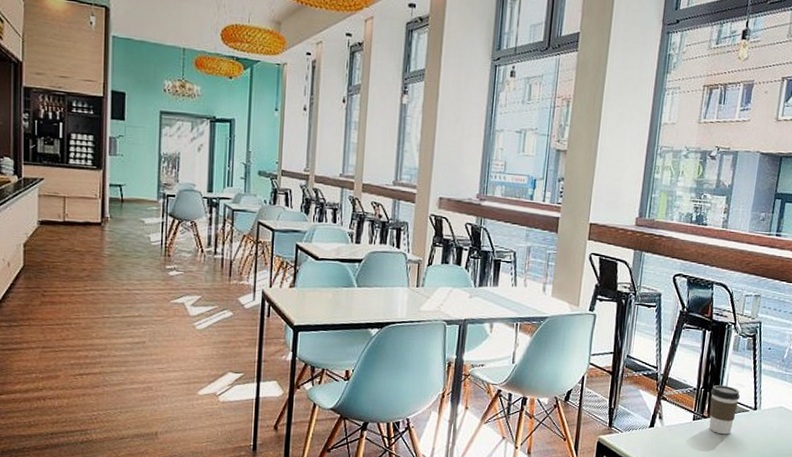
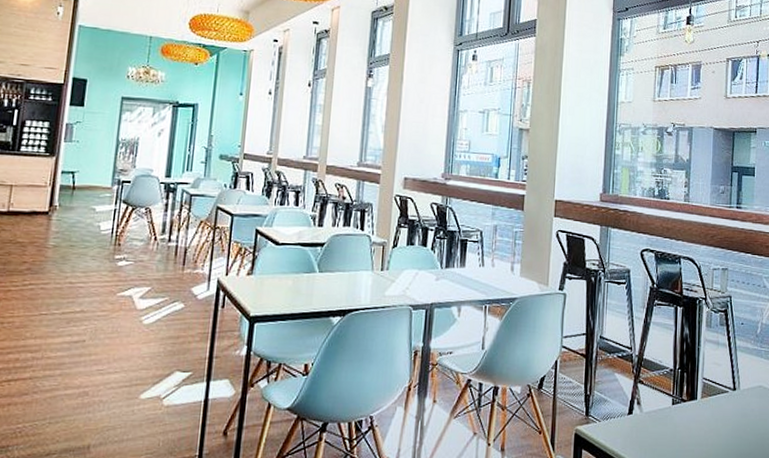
coffee cup: present [709,384,740,435] -> none [688,364,717,419]

